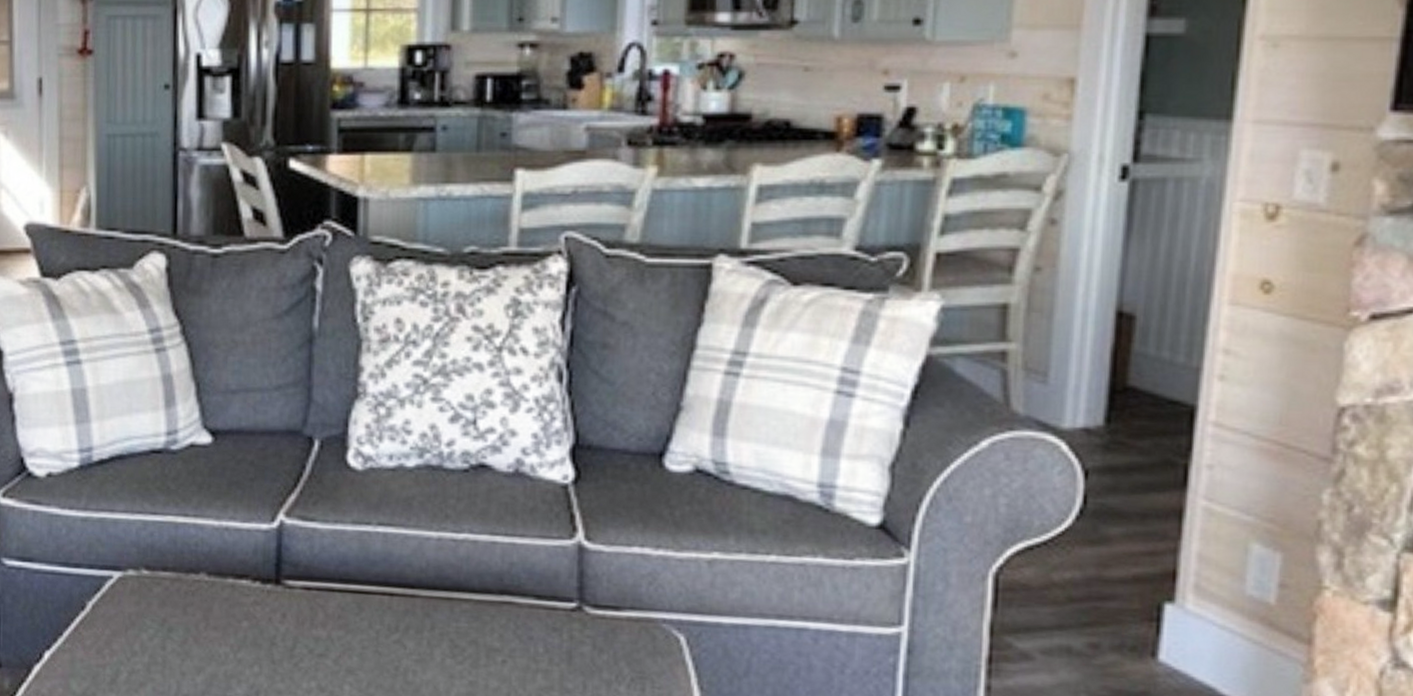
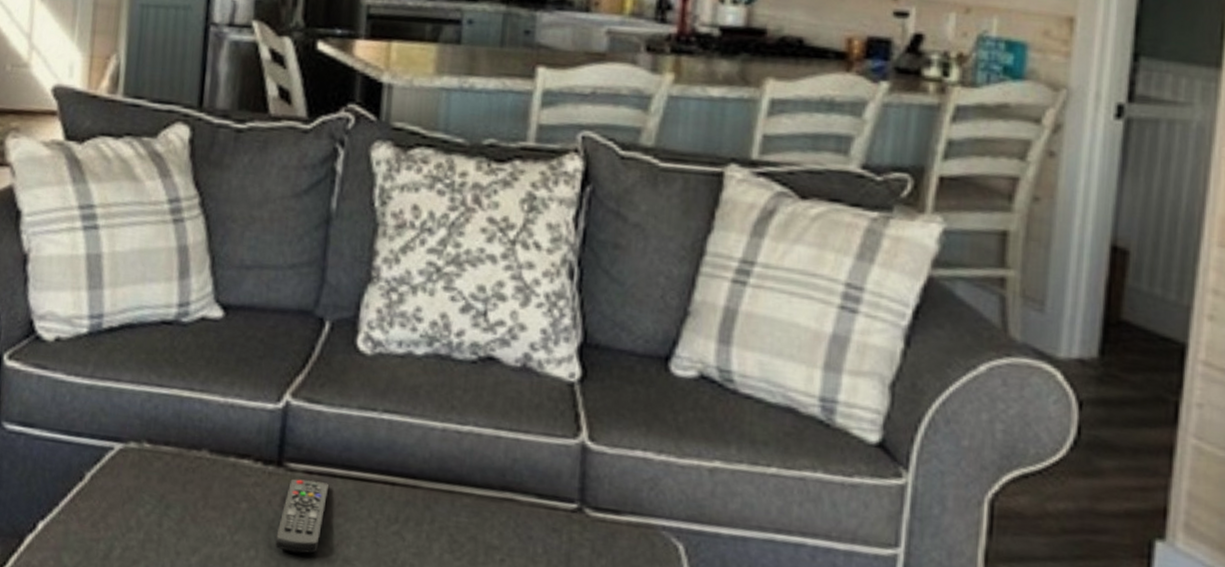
remote control: none [278,595,327,667] -> present [275,478,329,554]

